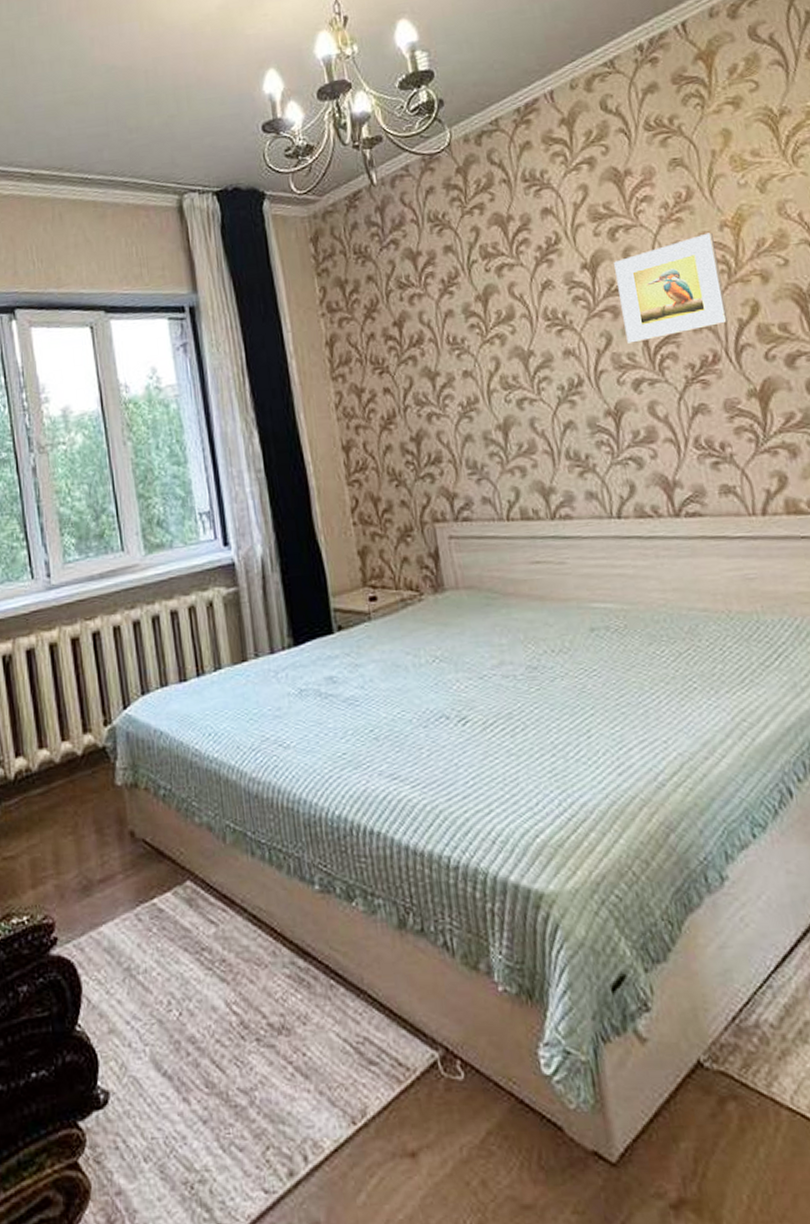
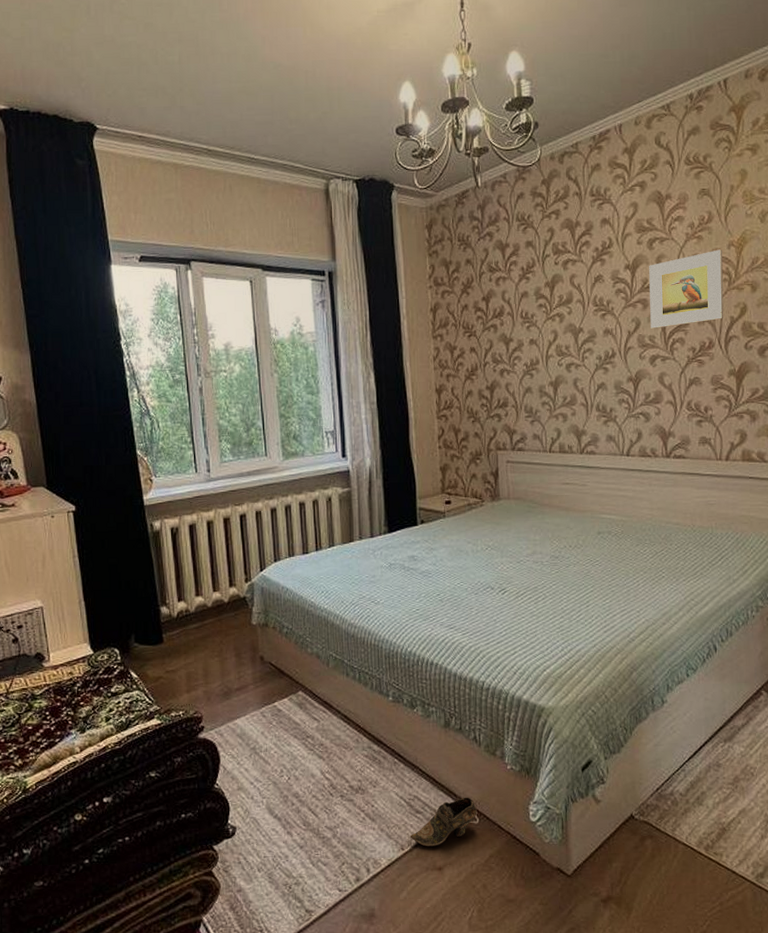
shoe: none [363,1037,461,1119] -> present [410,797,477,847]

